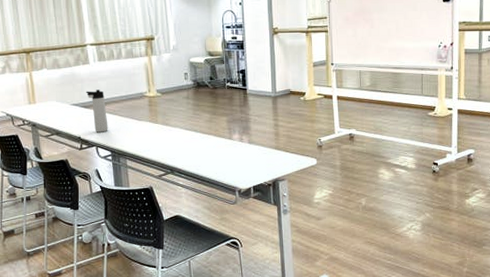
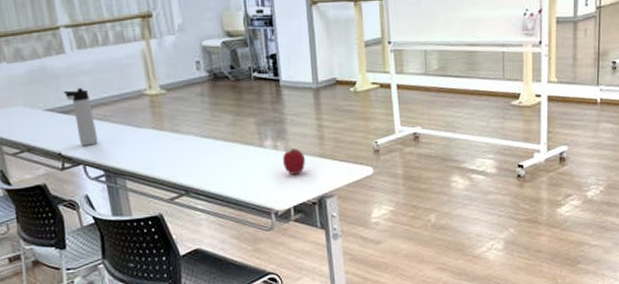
fruit: none [247,142,264,162] -> present [283,148,305,175]

